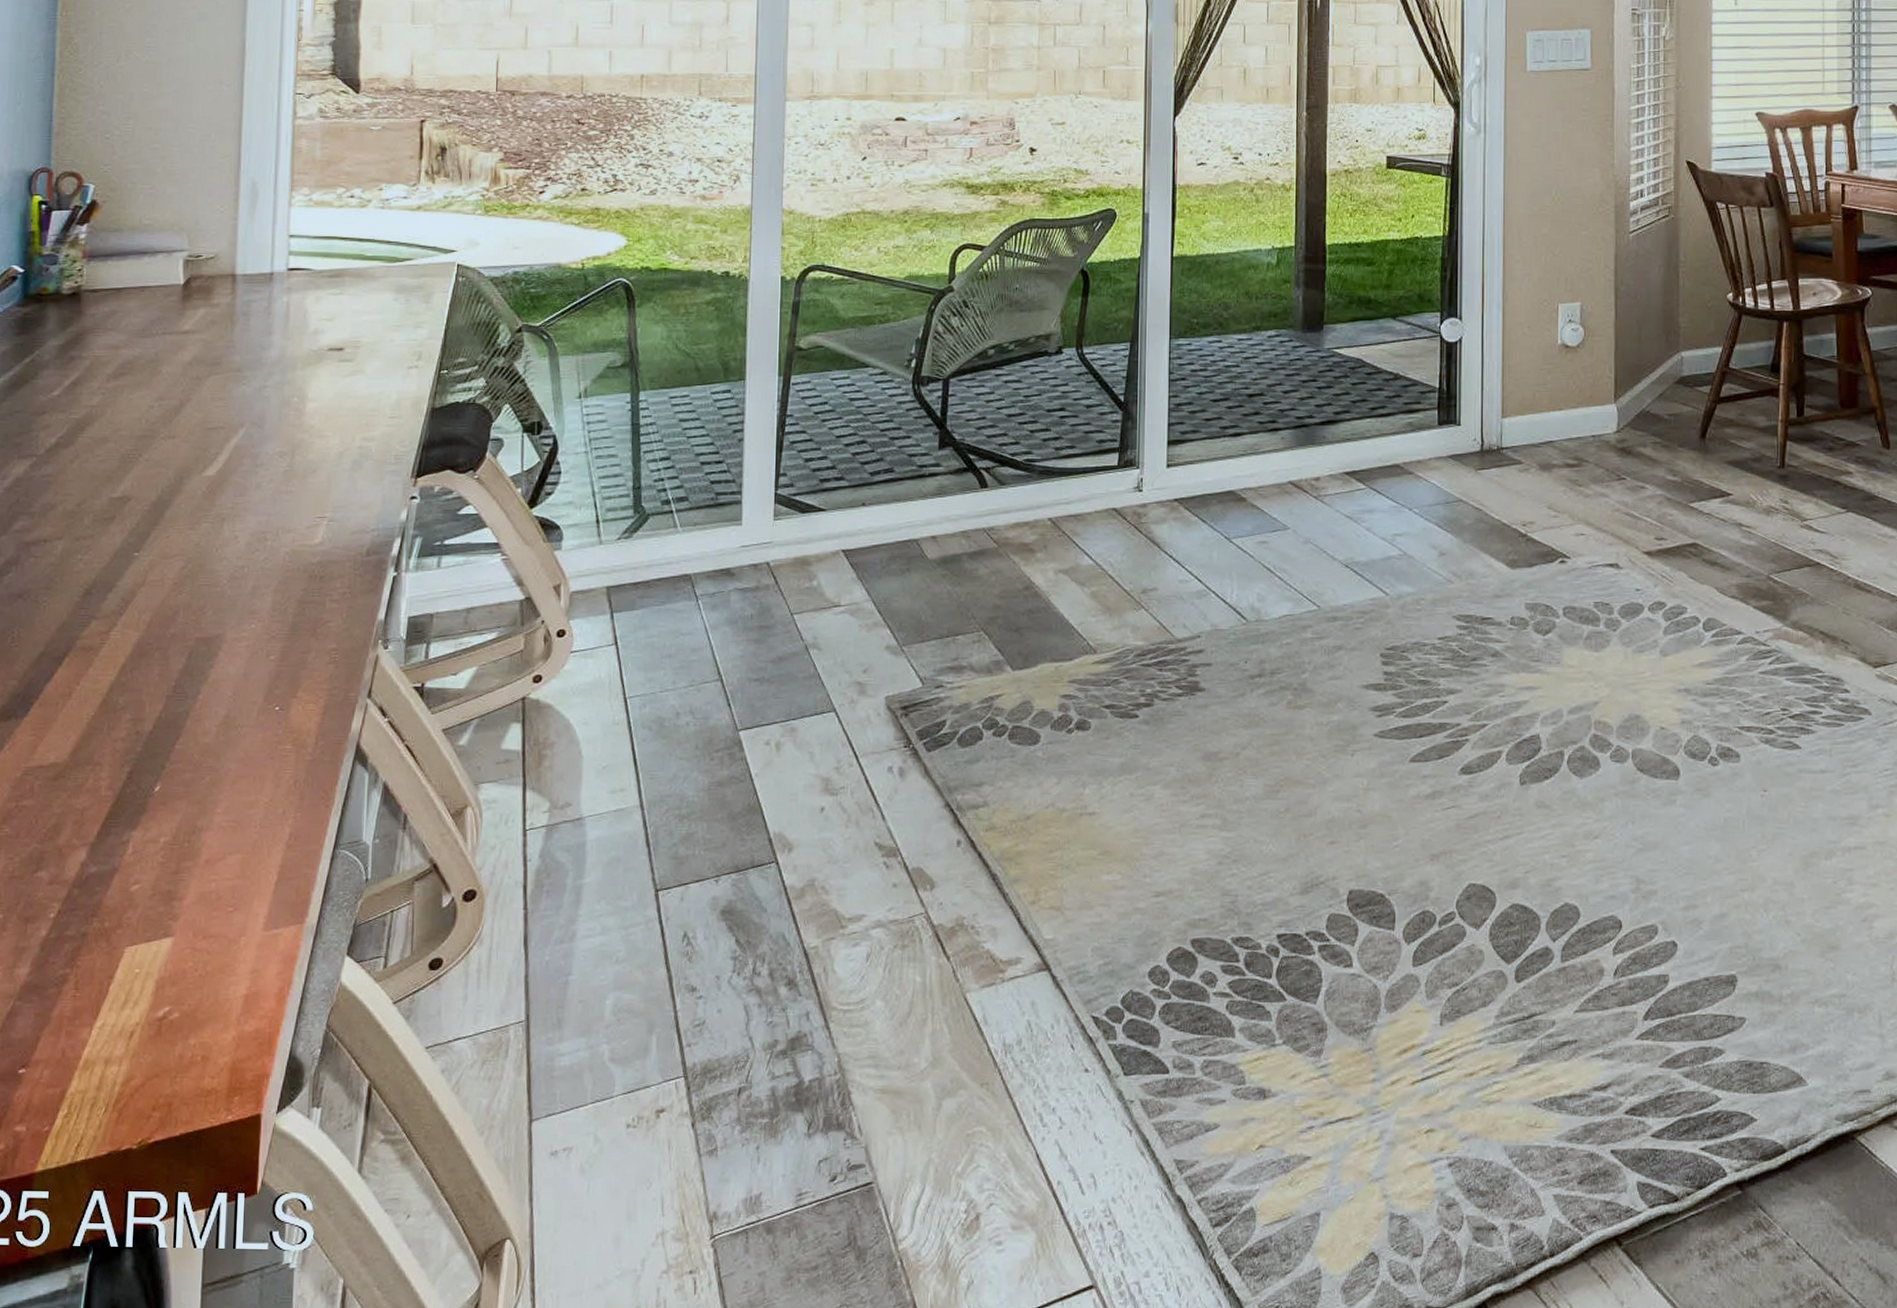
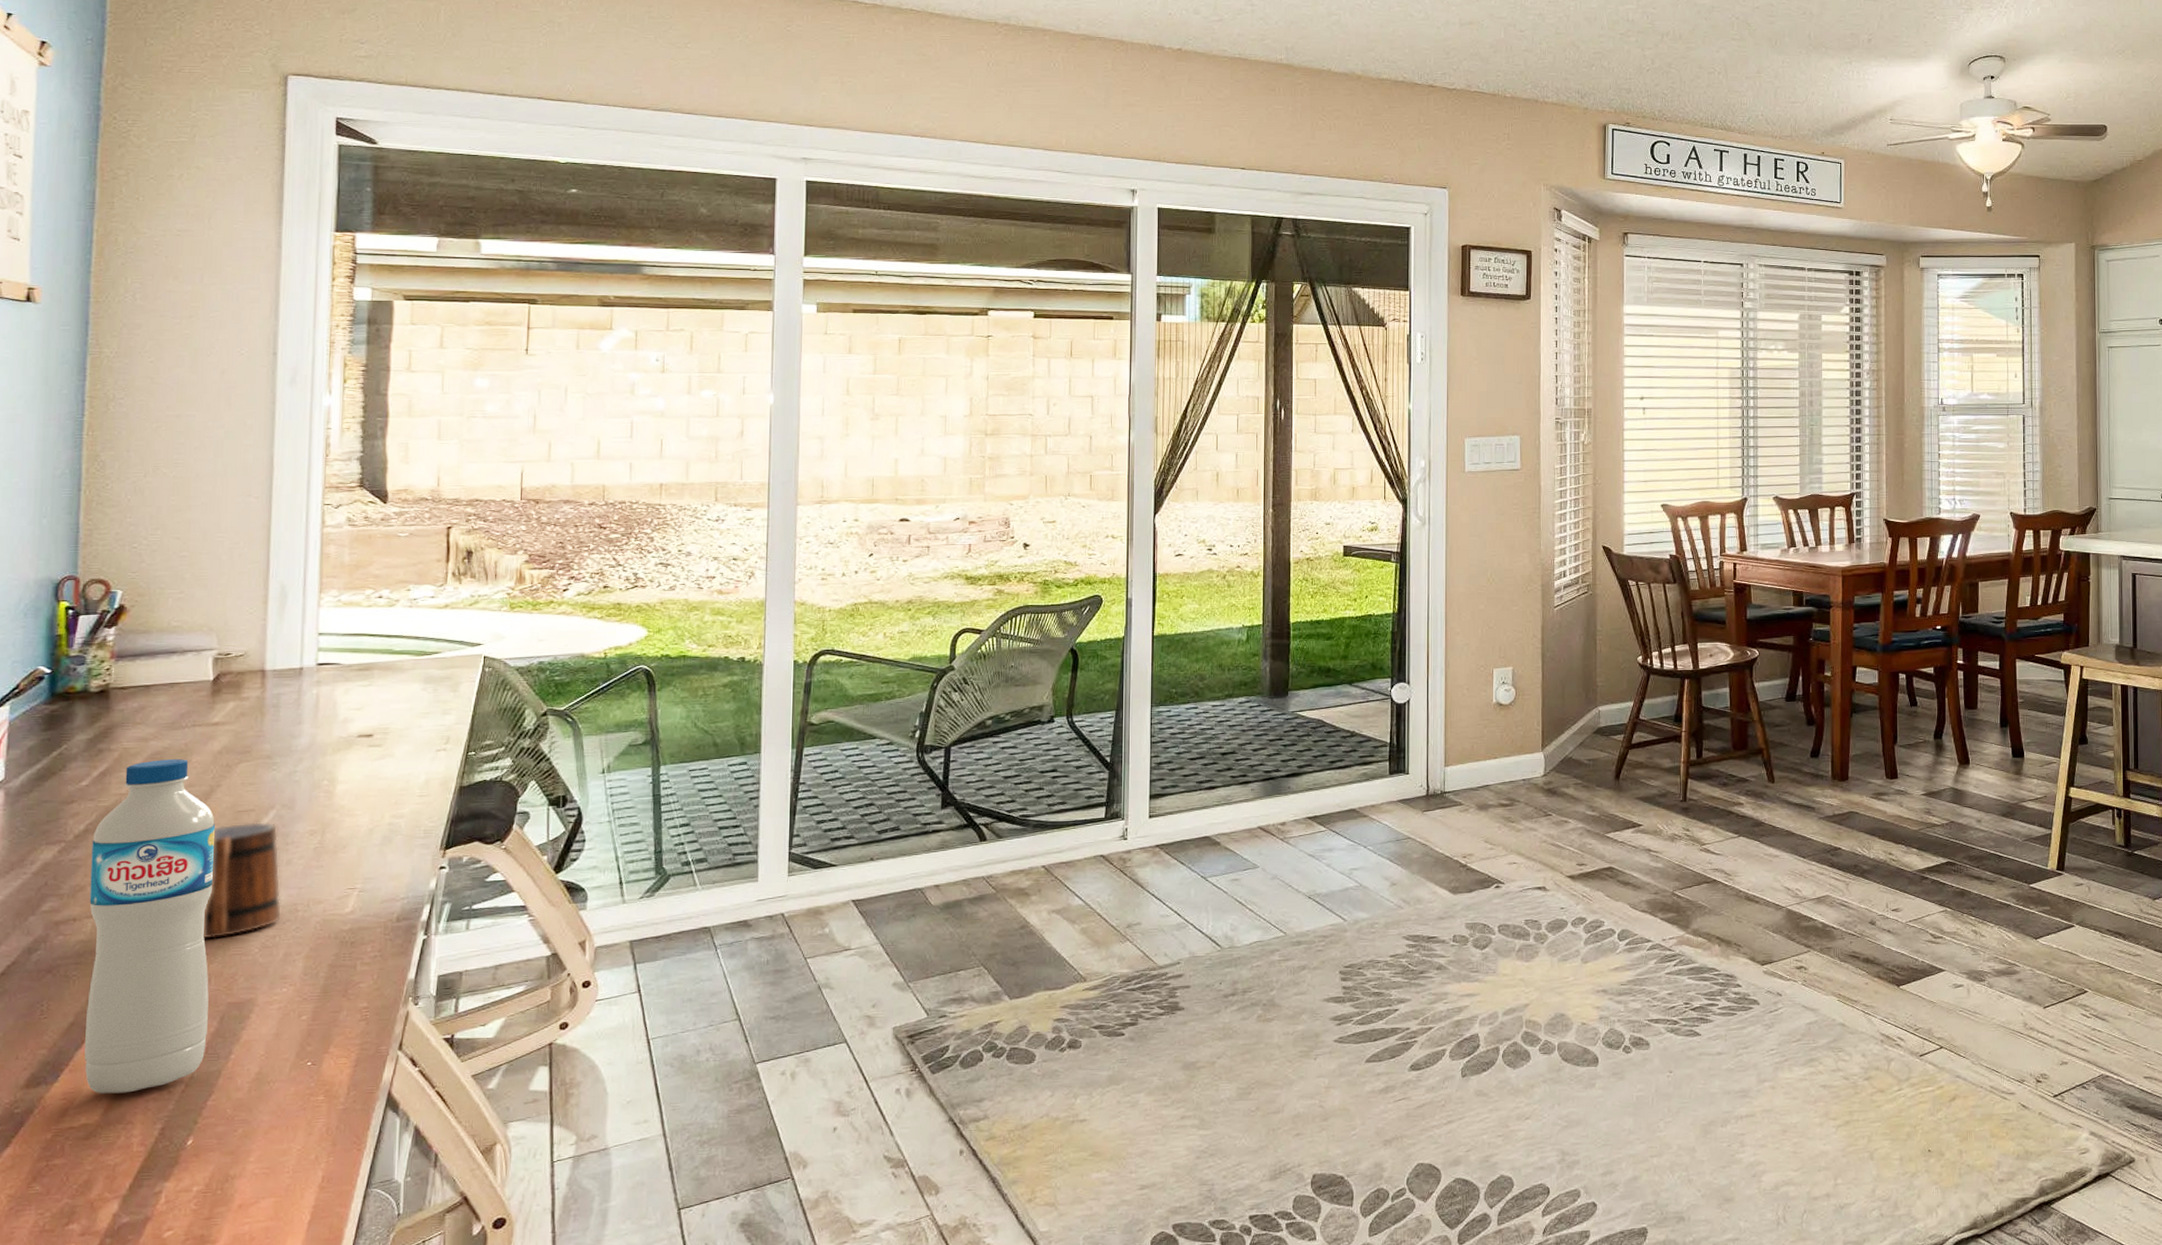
water bottle: none [54,370,185,732] -> present [84,759,216,1094]
mug: none [171,441,251,568] -> present [202,822,282,940]

